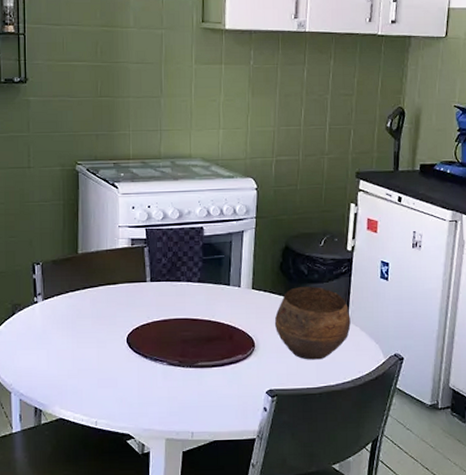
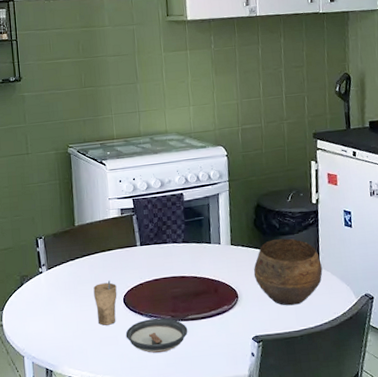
cup: none [94,317,120,366] -> present [93,280,117,326]
saucer: none [126,362,196,400] -> present [125,318,188,354]

